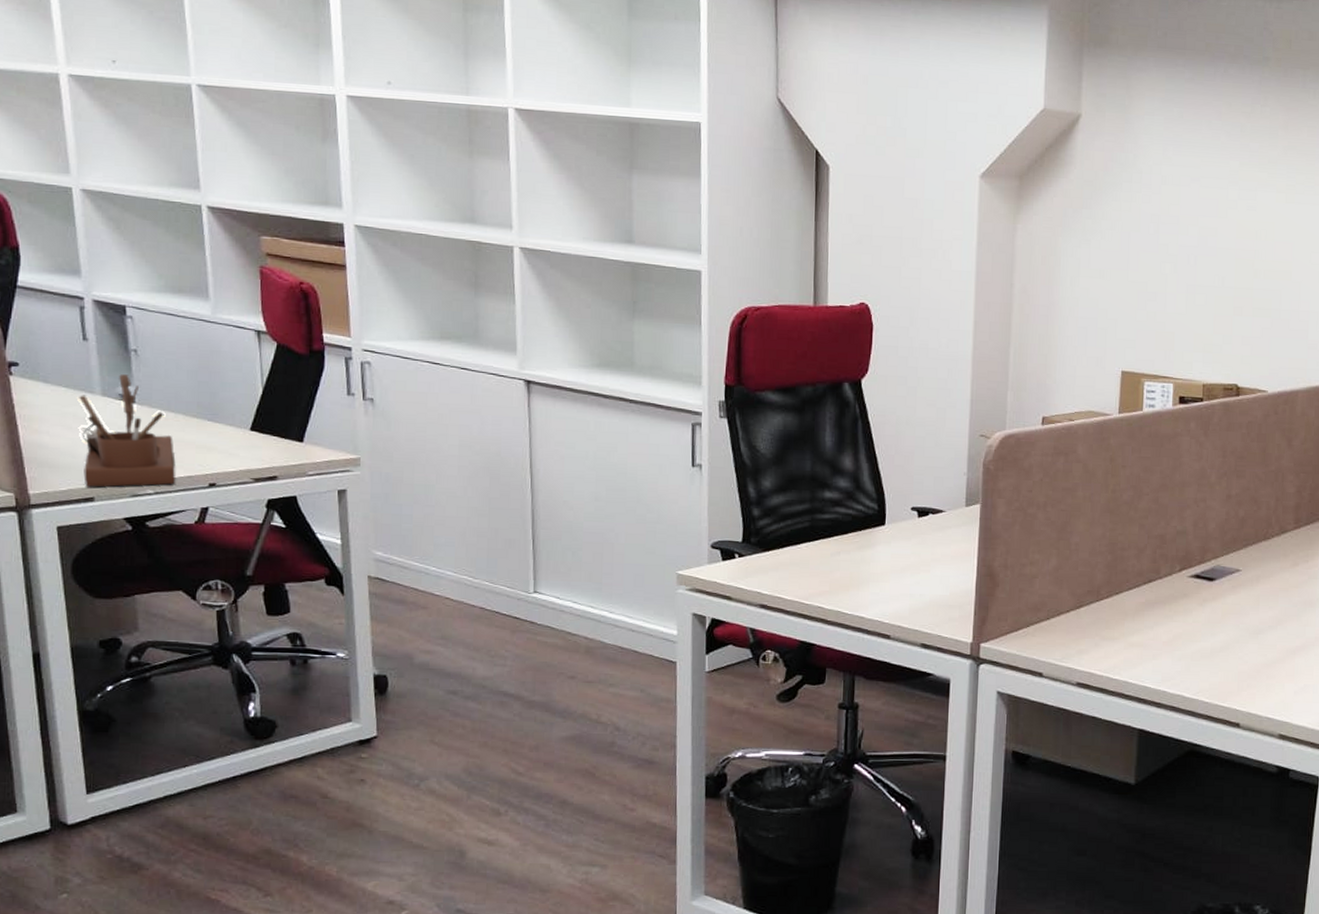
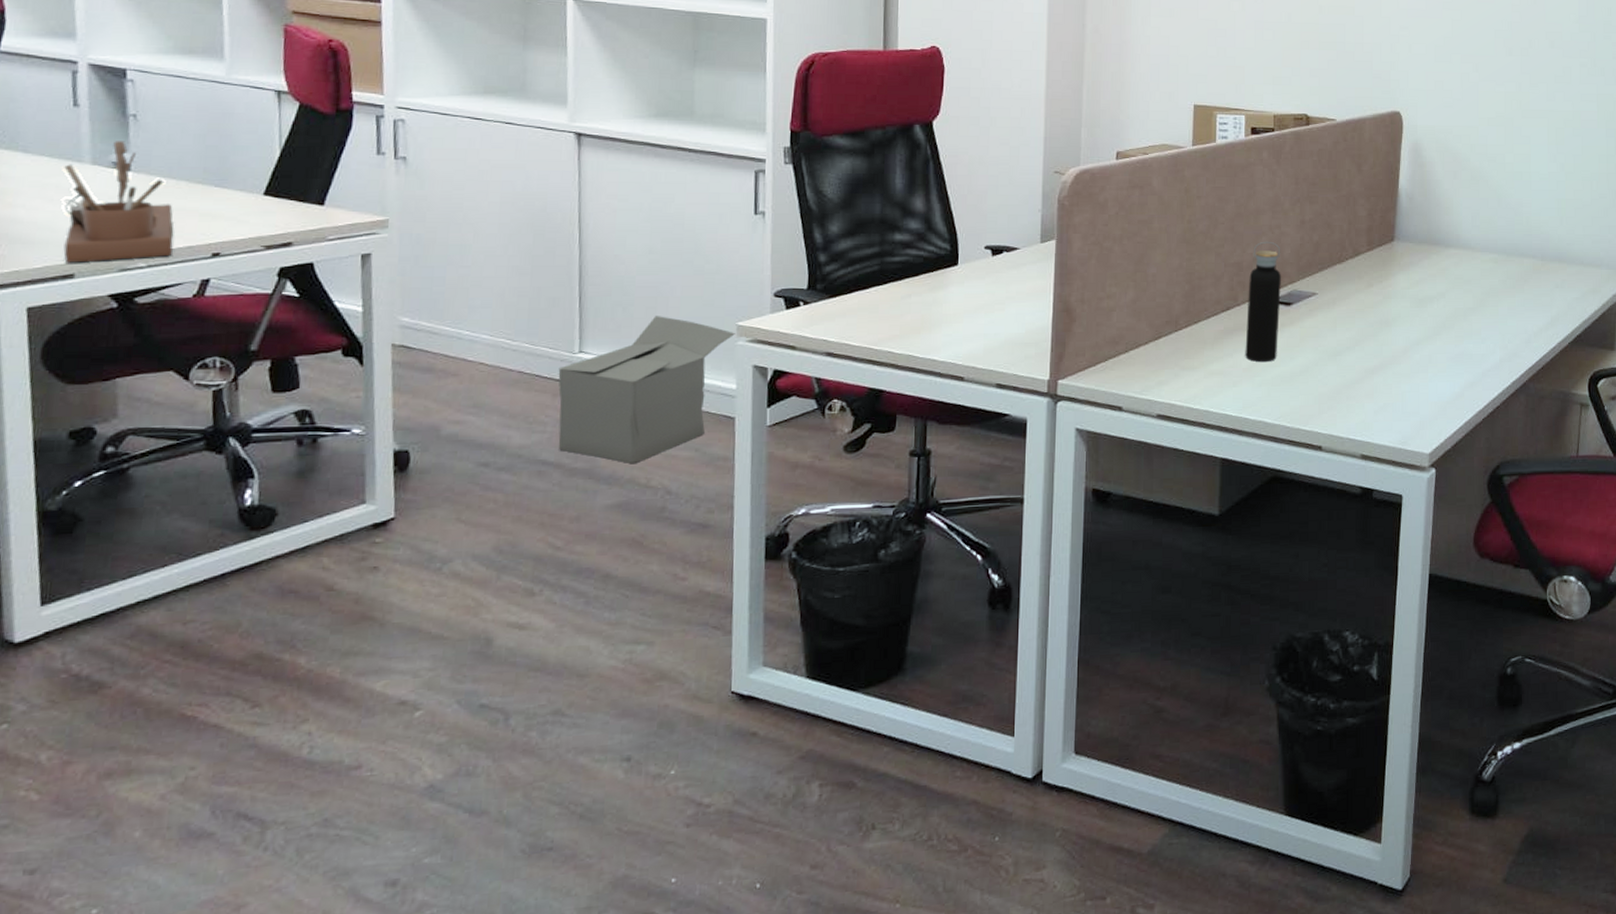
cardboard box: none [515,561,675,701] -> present [558,316,735,464]
water bottle: none [1166,514,1205,636] -> present [1245,241,1281,362]

